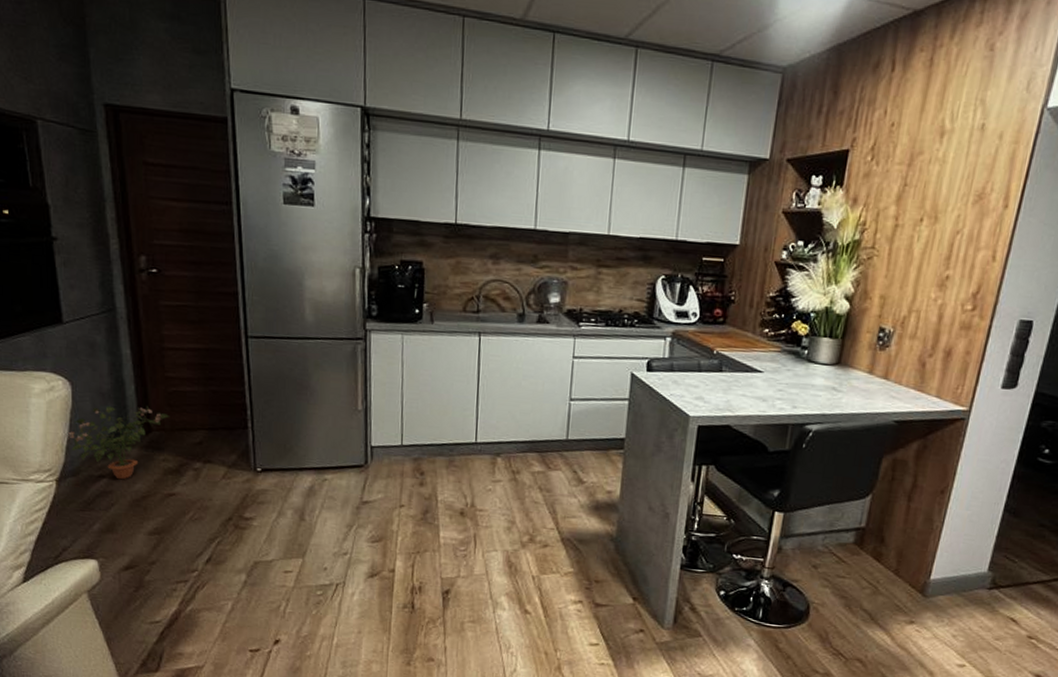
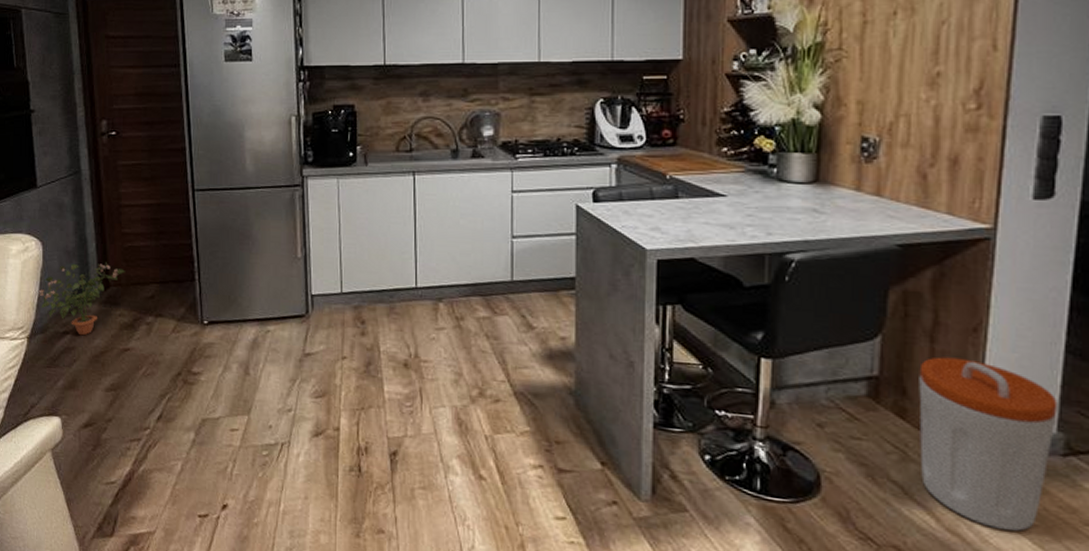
trash can: none [885,512,992,645] -> present [919,356,1058,531]

